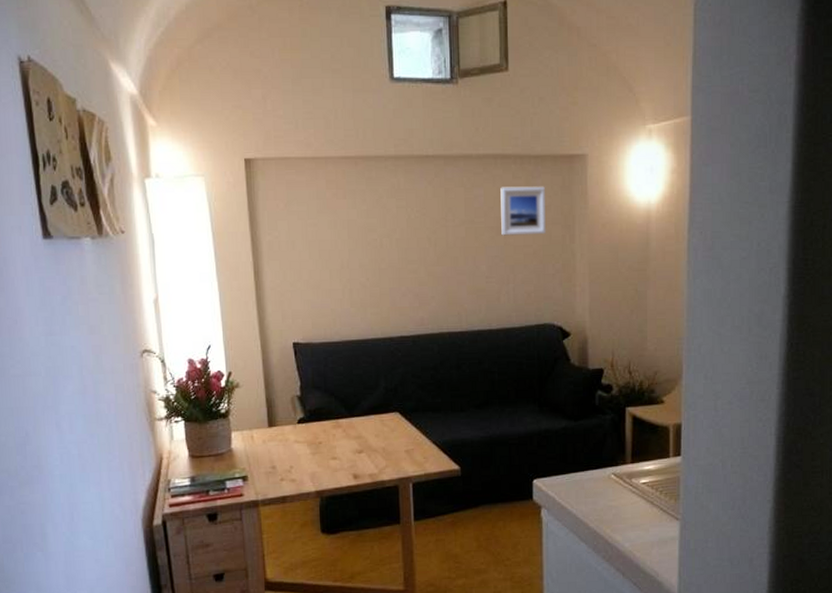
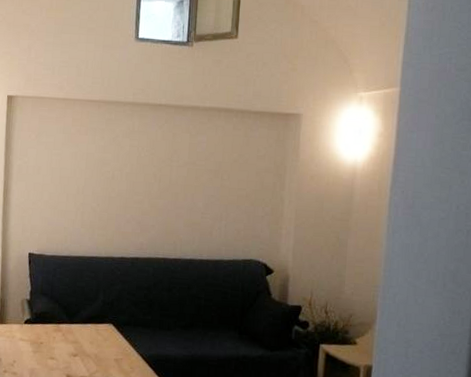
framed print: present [500,186,547,236] -> none [219,136,261,181]

